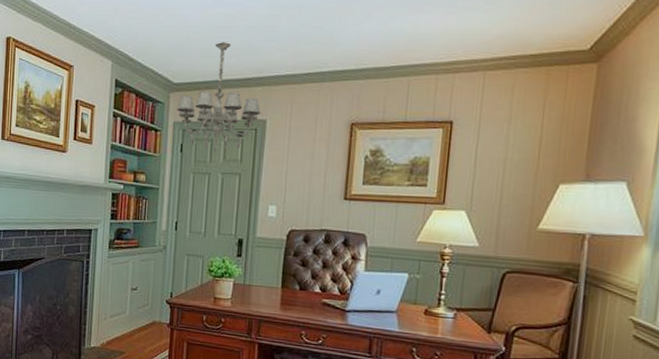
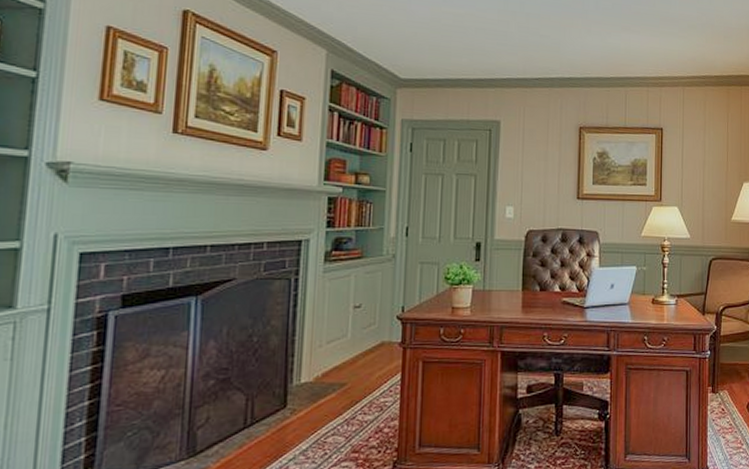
chandelier: present [177,42,262,152] -> none [405,41,495,152]

